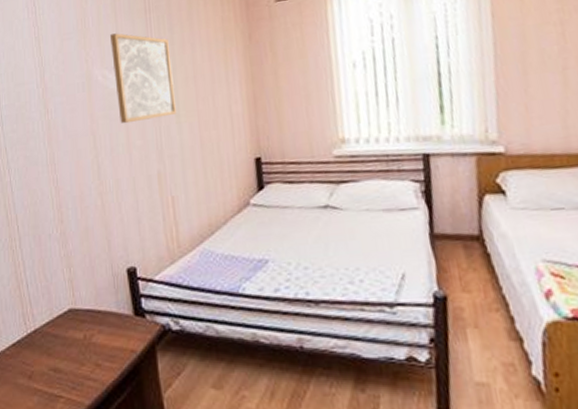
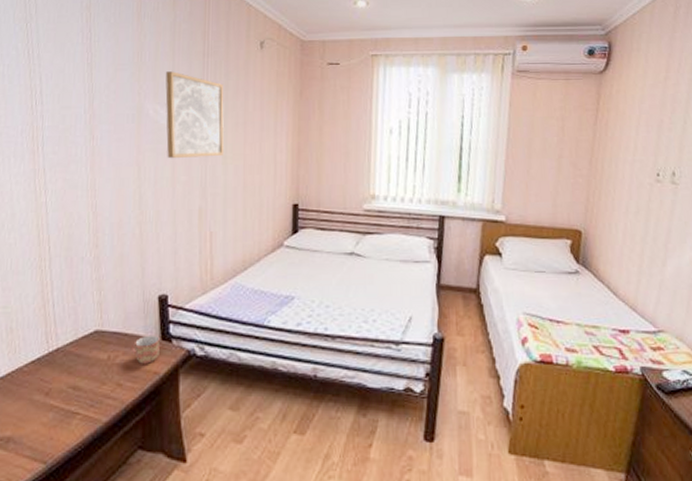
mug: none [105,310,134,342] -> present [130,335,160,364]

